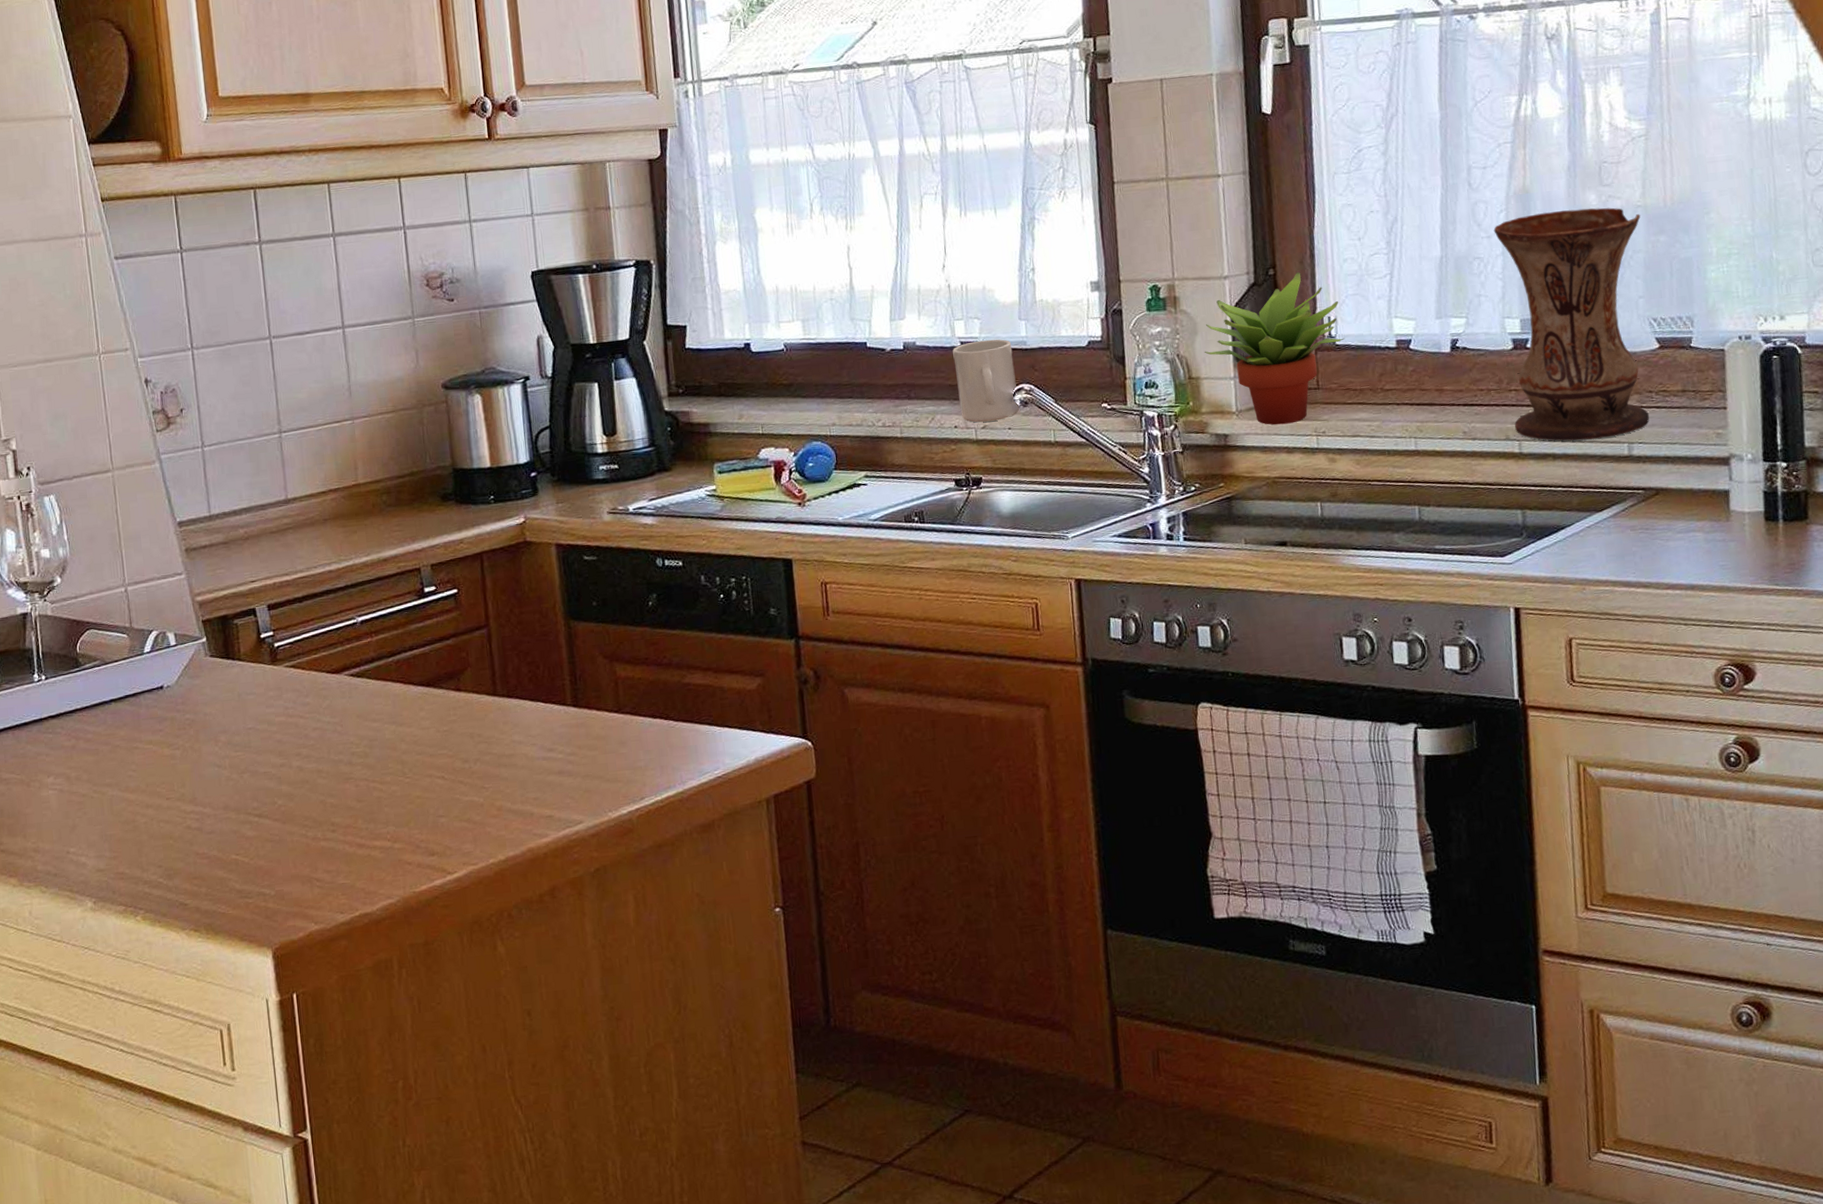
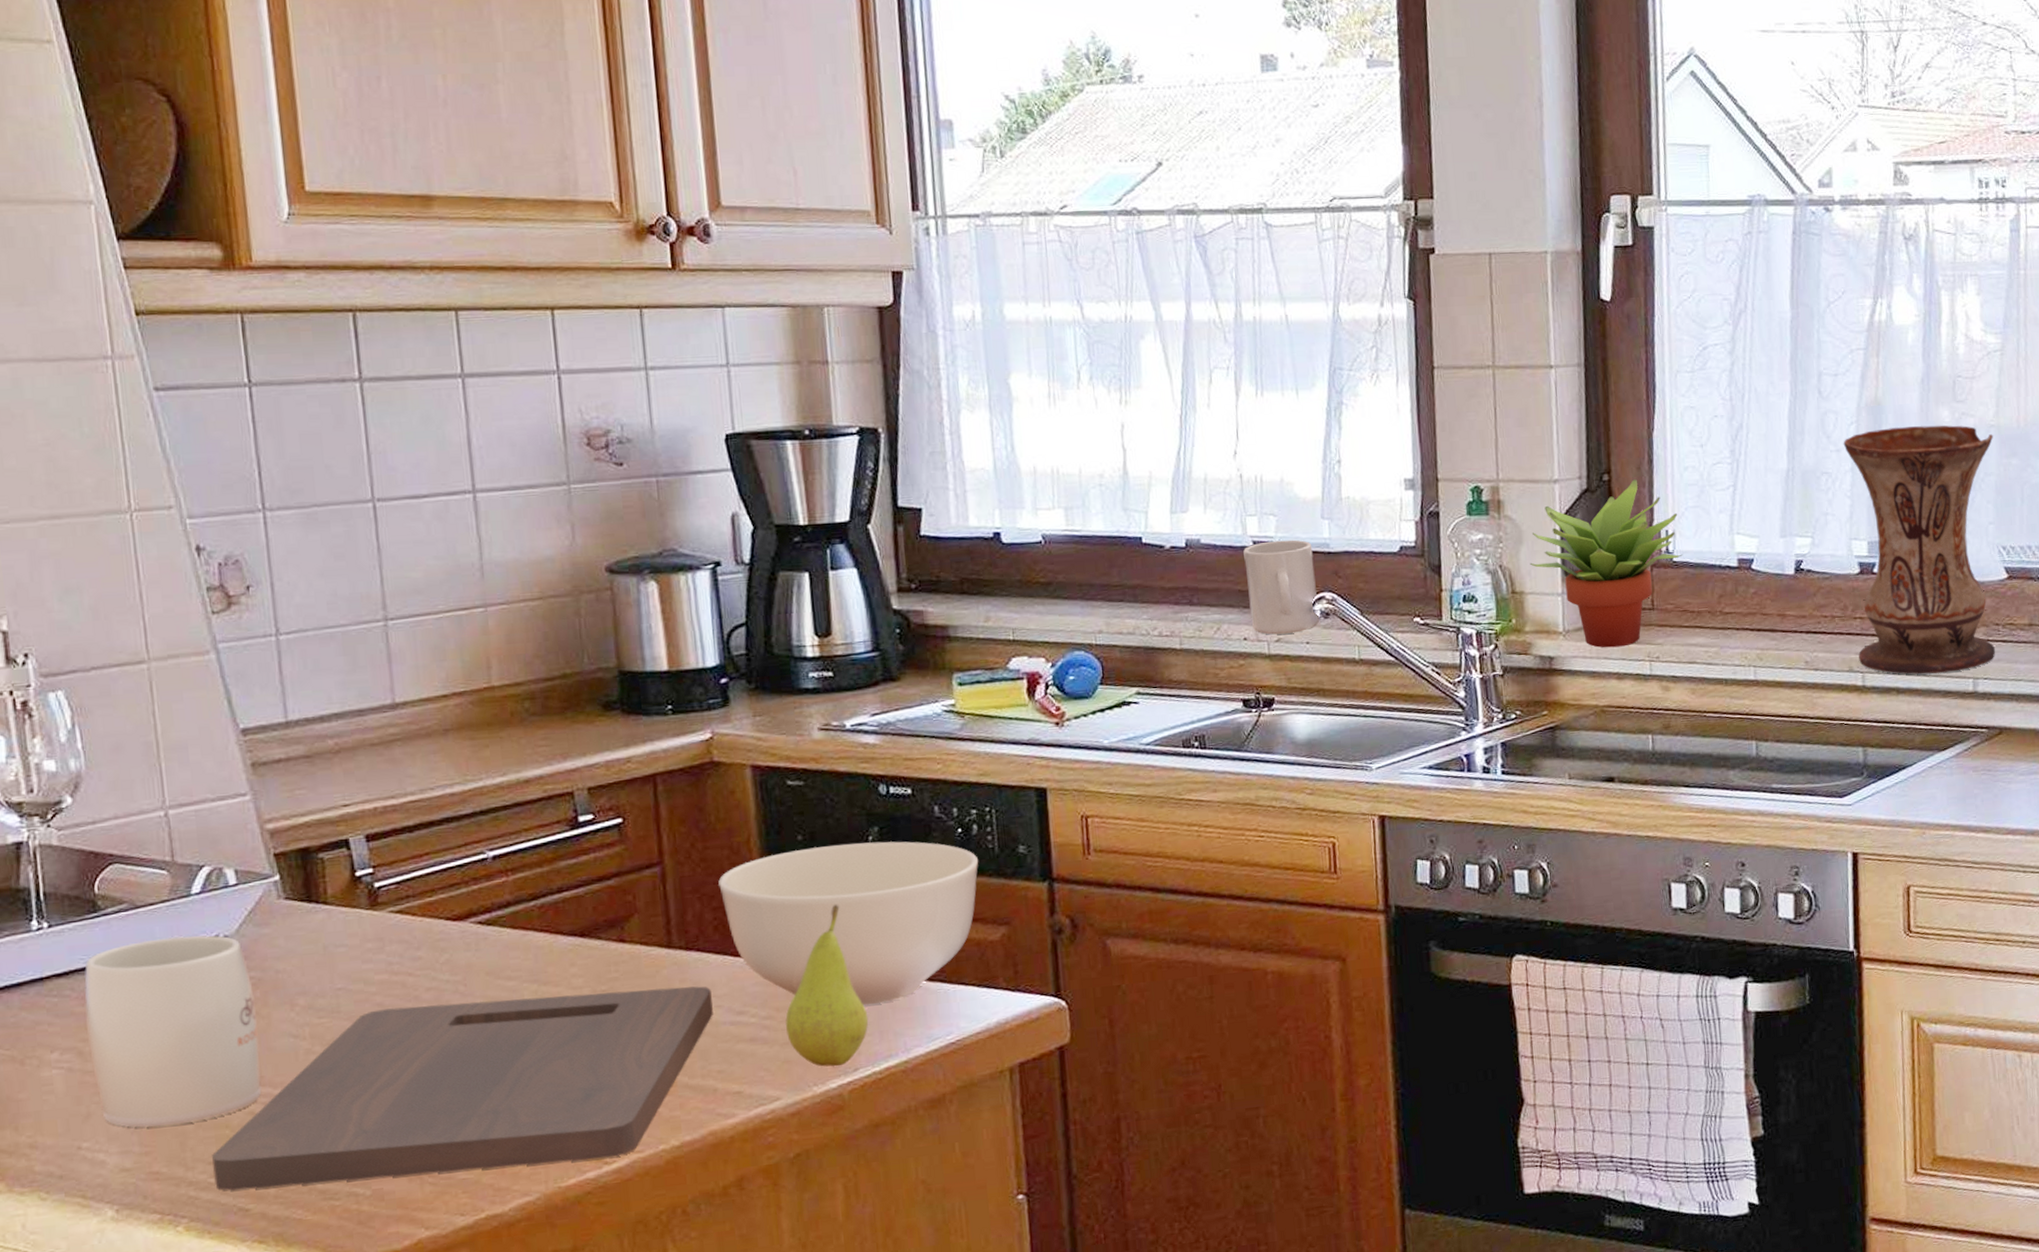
mug: none [70,685,195,837] -> present [84,935,262,1128]
cutting board: none [161,727,529,889] -> present [212,986,713,1191]
bowl: none [531,606,738,745] -> present [718,841,979,1006]
fruit: none [586,660,652,796] -> present [785,905,869,1067]

